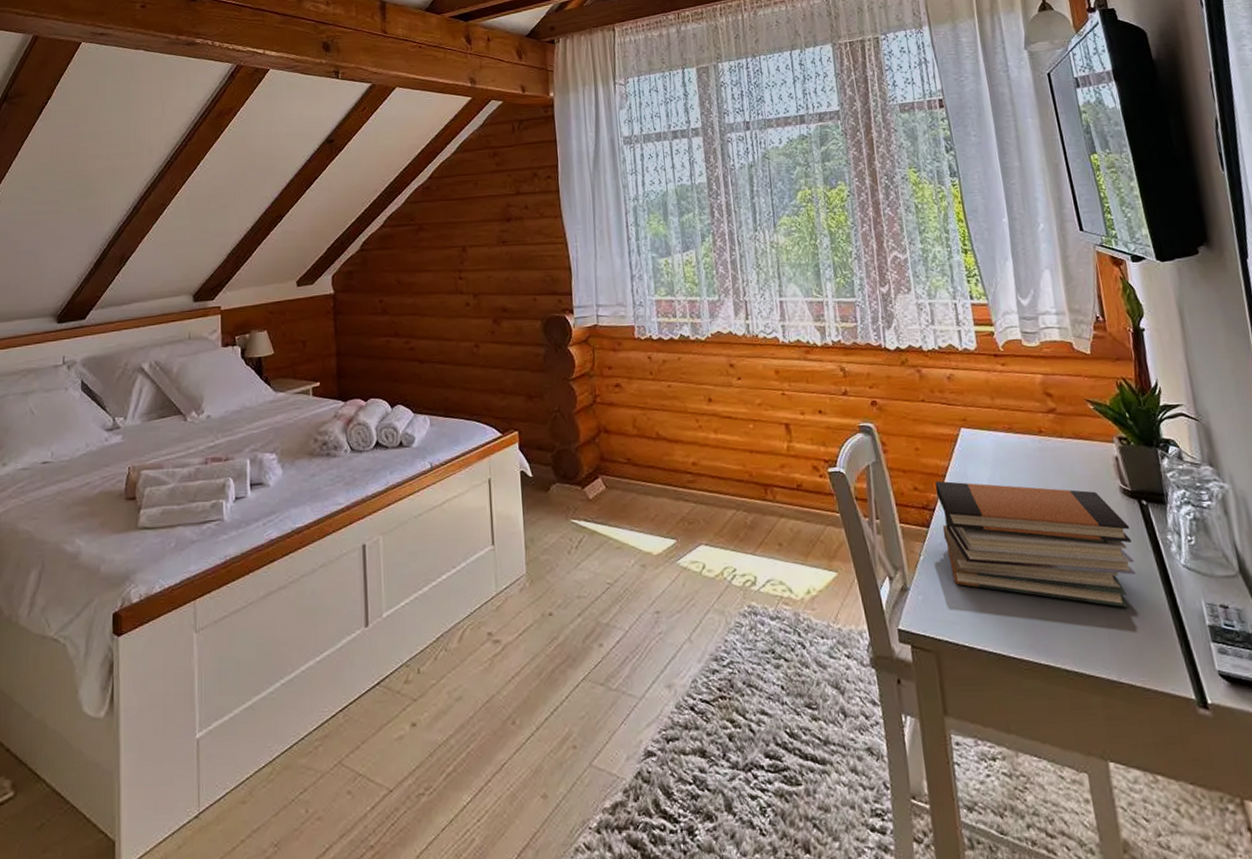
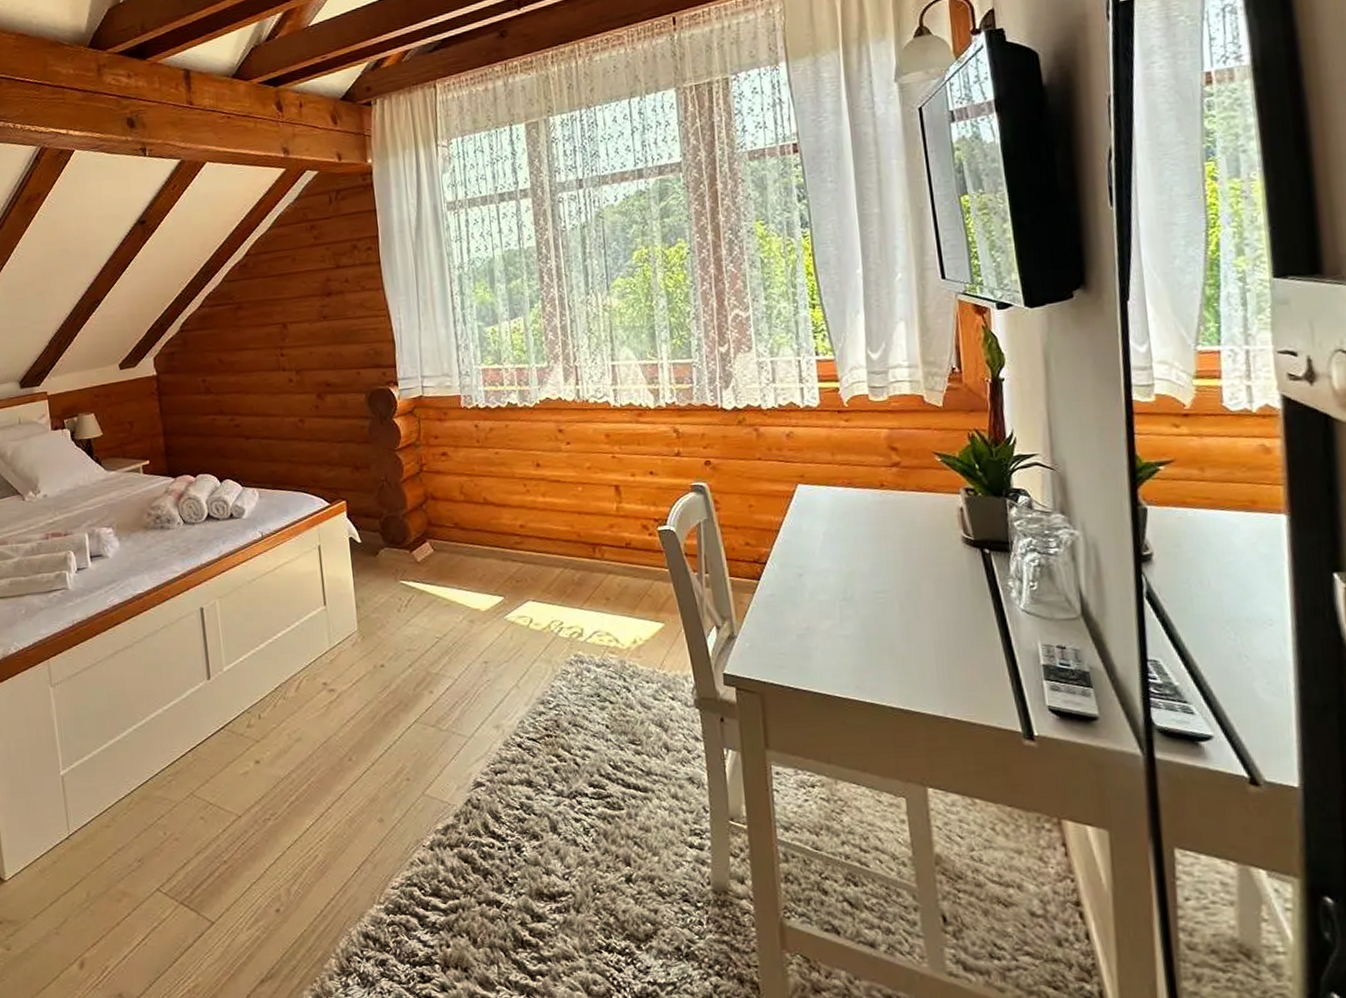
book stack: present [935,480,1137,608] -> none [767,535,972,651]

